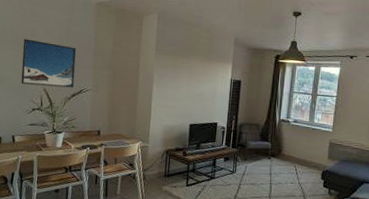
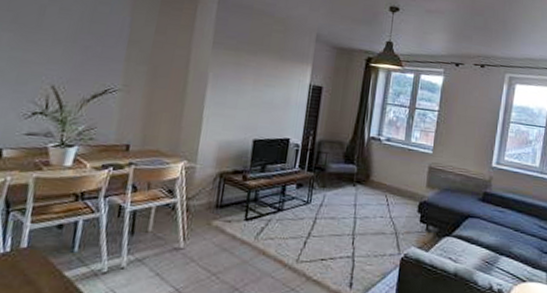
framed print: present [21,39,77,88] -> none [18,17,103,87]

